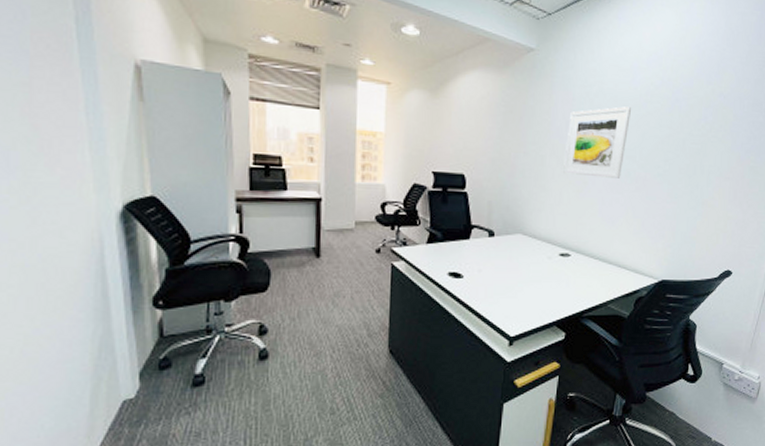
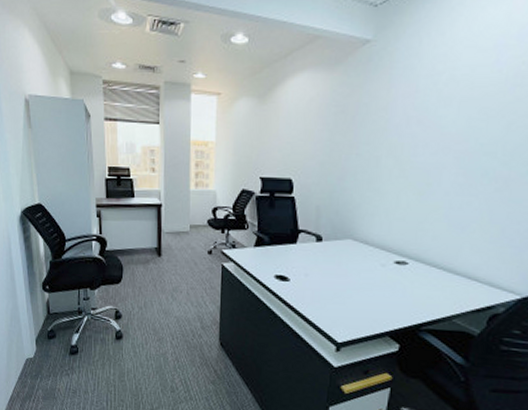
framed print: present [563,106,632,178] -> none [402,94,494,179]

